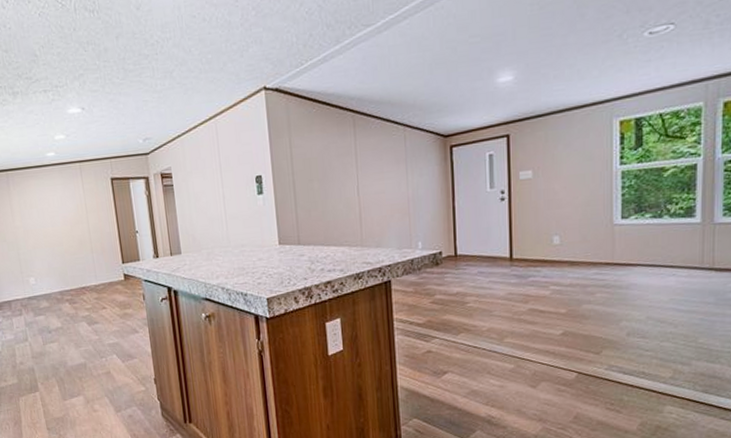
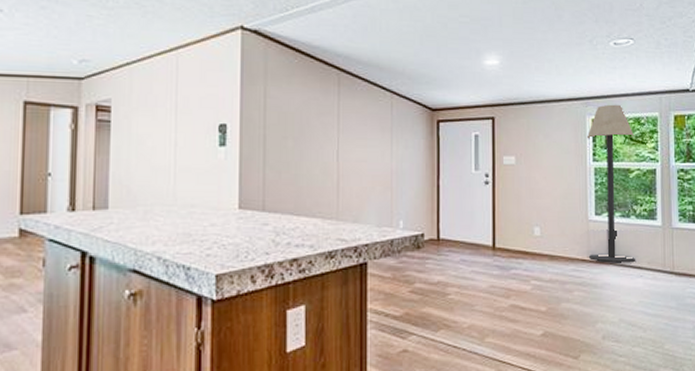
floor lamp: none [614,100,671,265] -> present [587,104,635,263]

